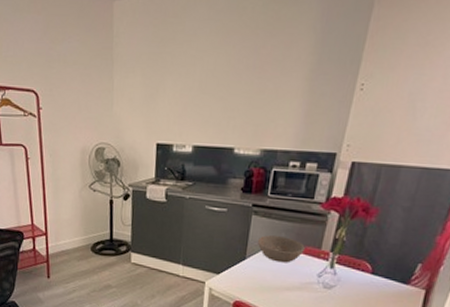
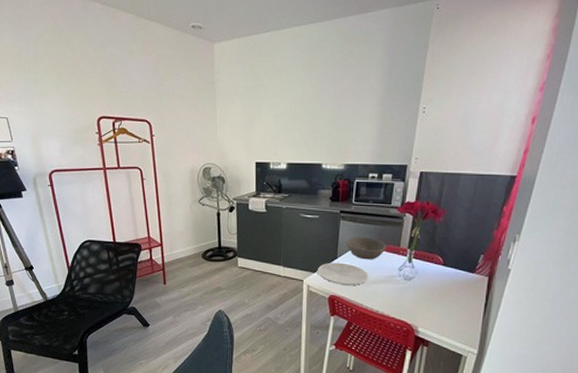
plate: none [221,263,281,291] -> present [317,262,368,285]

